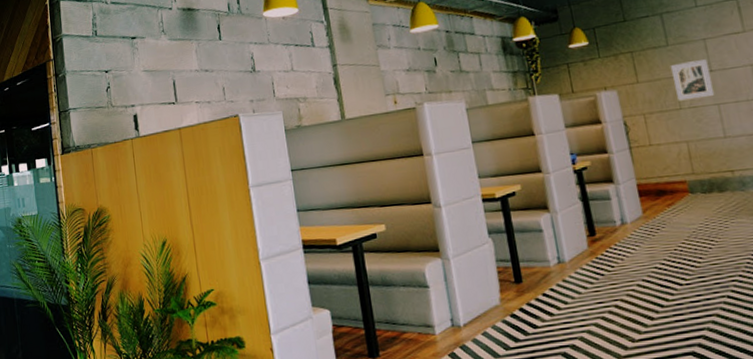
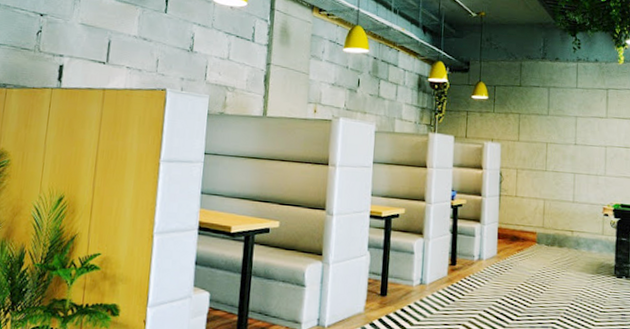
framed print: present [670,59,715,101] -> none [545,132,574,166]

